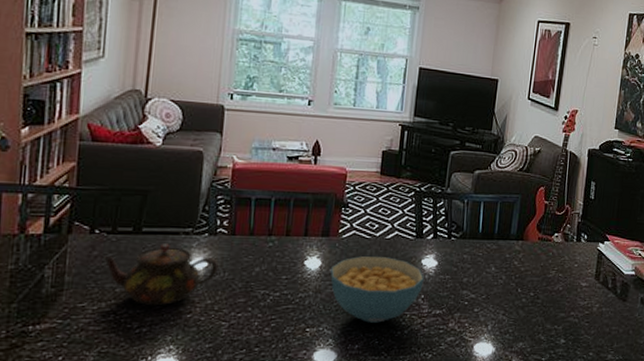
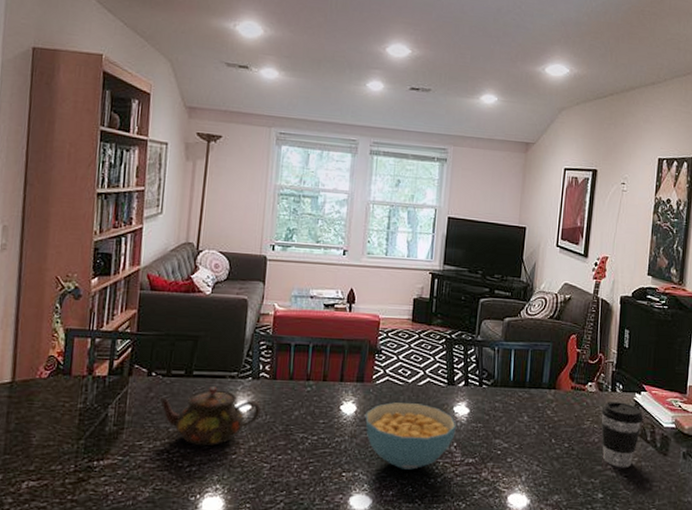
coffee cup: none [565,251,606,315] -> present [601,401,644,469]

